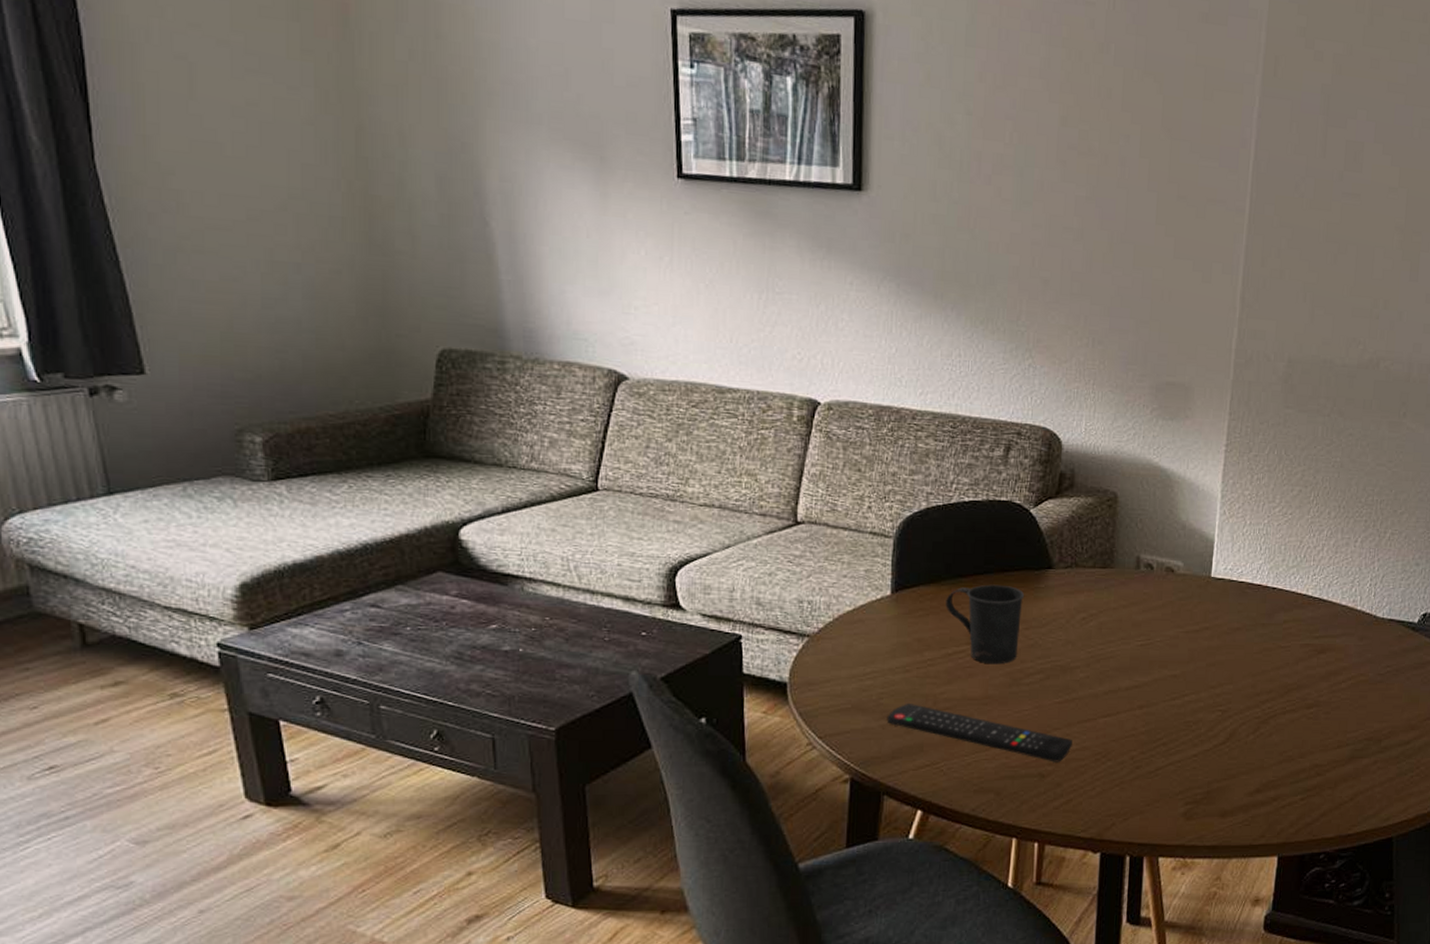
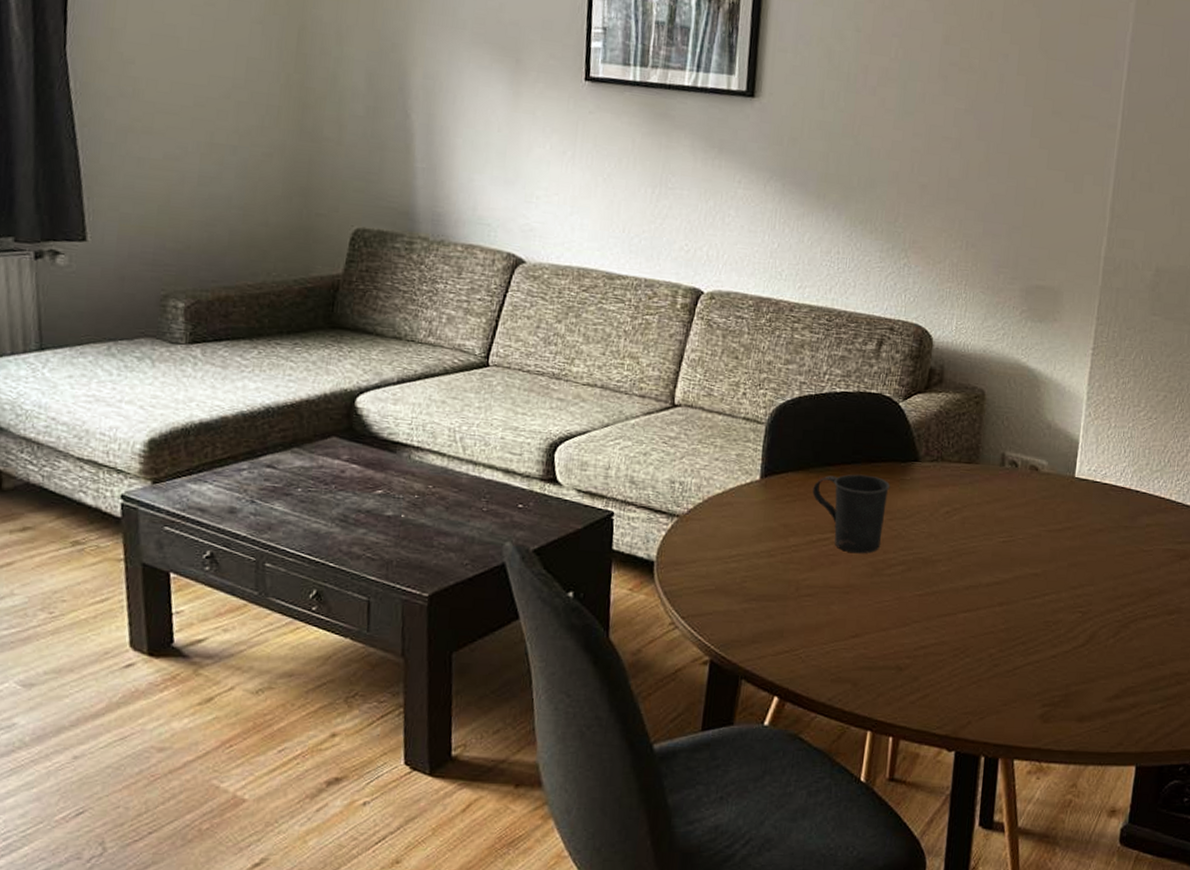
remote control: present [887,702,1072,762] -> none [749,587,931,656]

